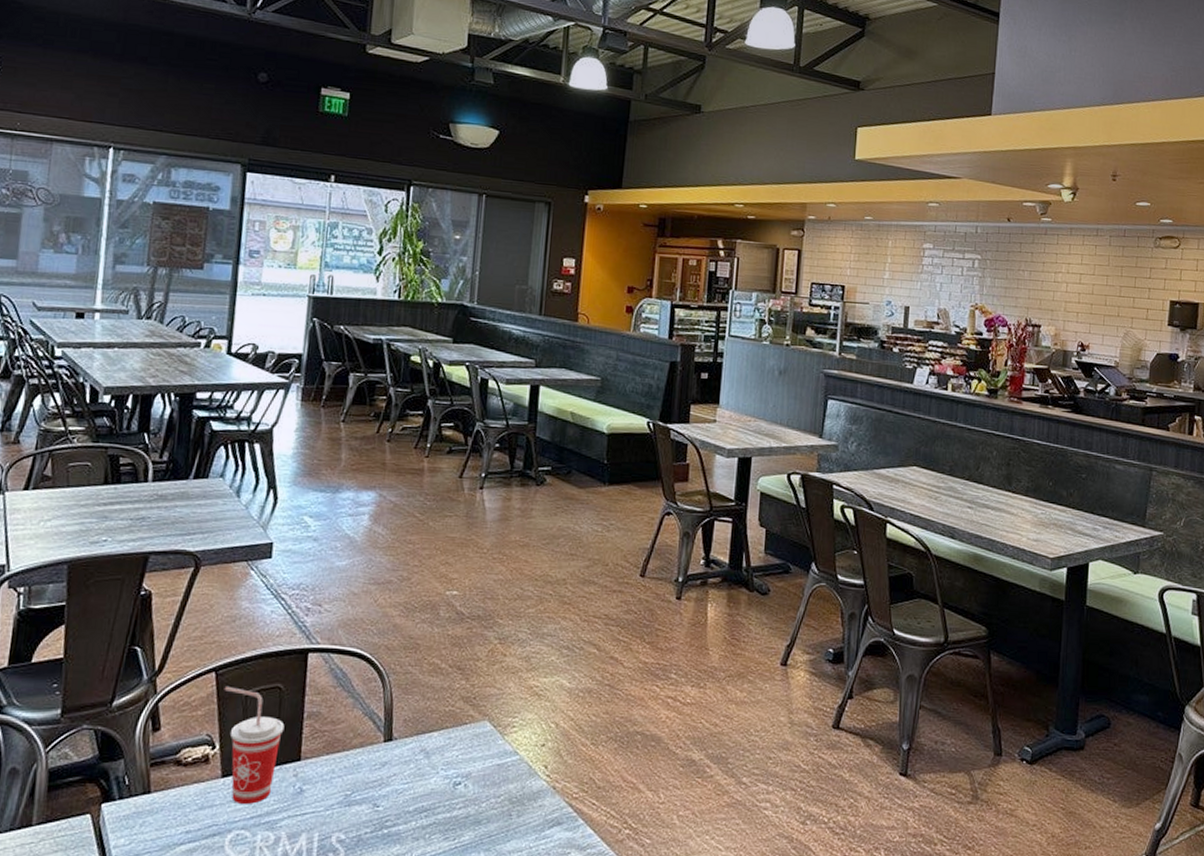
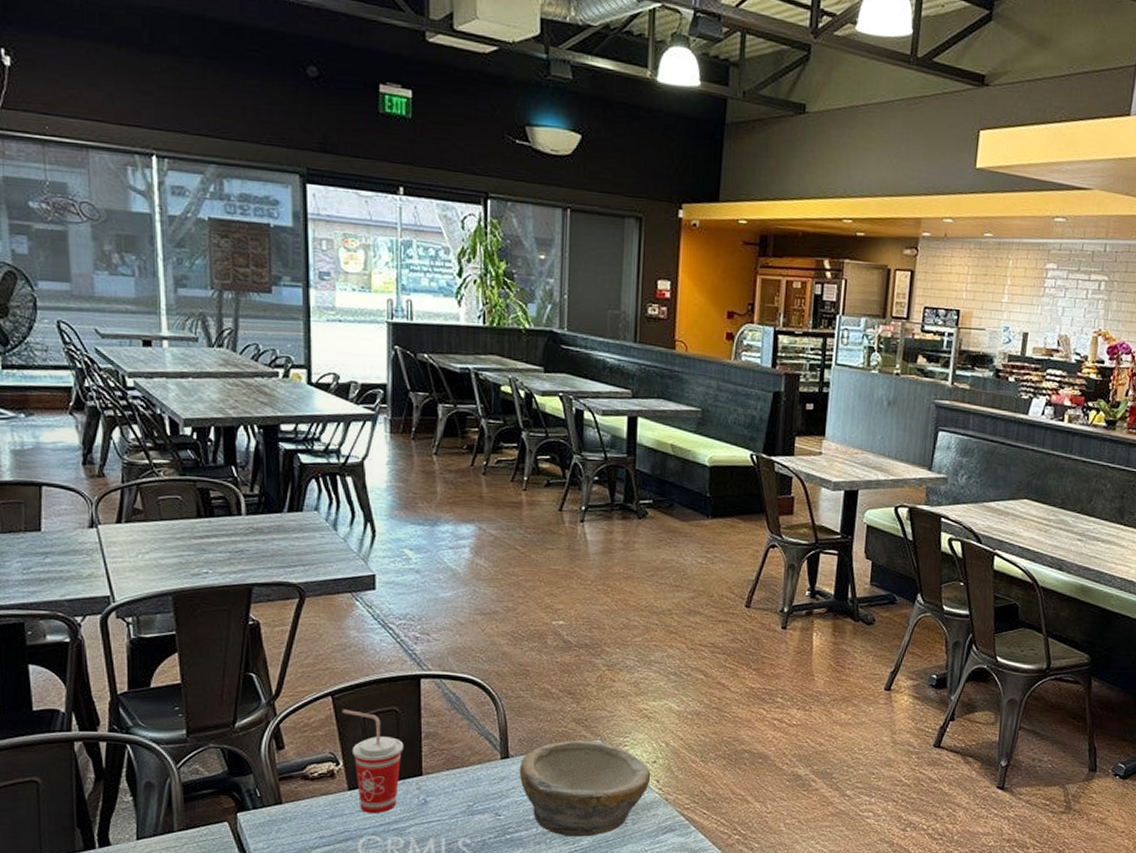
bowl: none [401,720,539,831] -> present [519,740,651,837]

